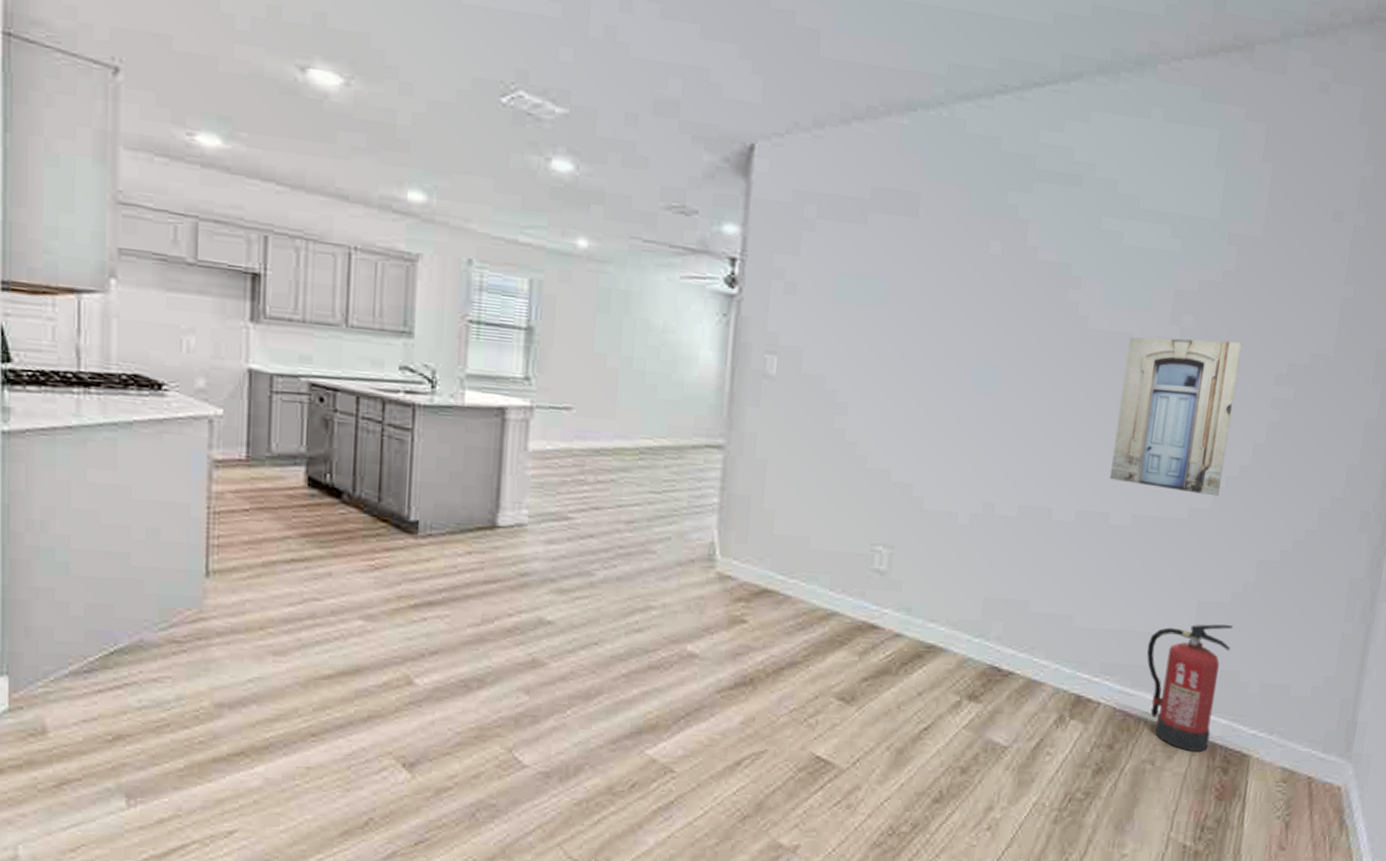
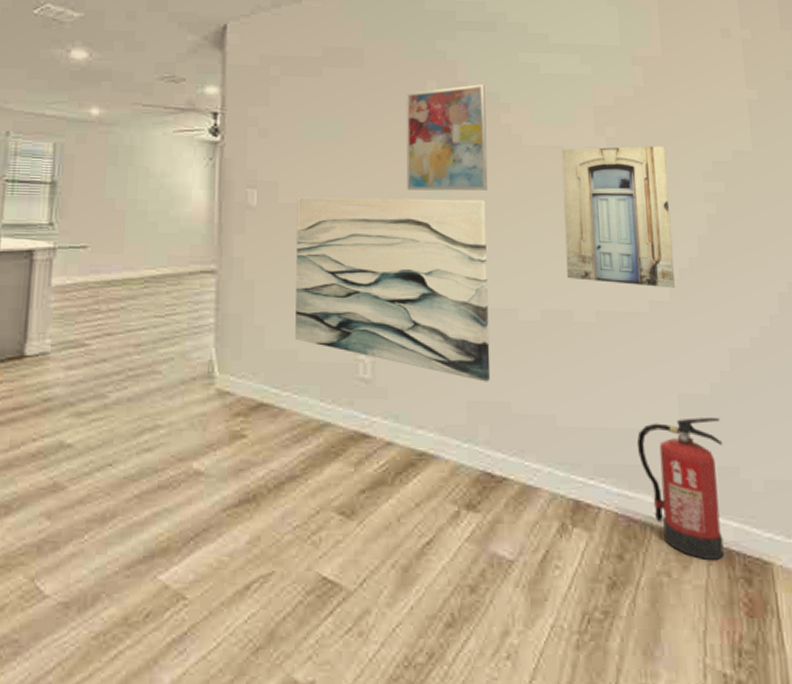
wall art: none [808,368,1036,580] -> present [295,196,491,382]
wall art: none [951,251,1057,377] -> present [406,84,488,191]

